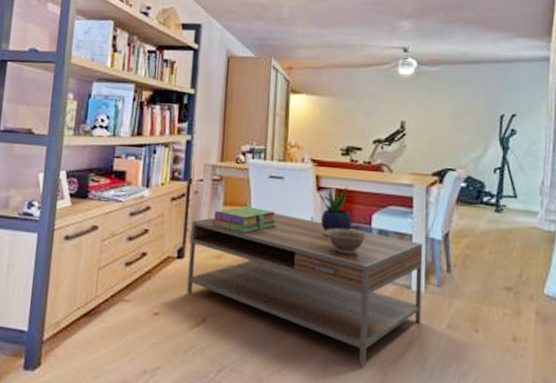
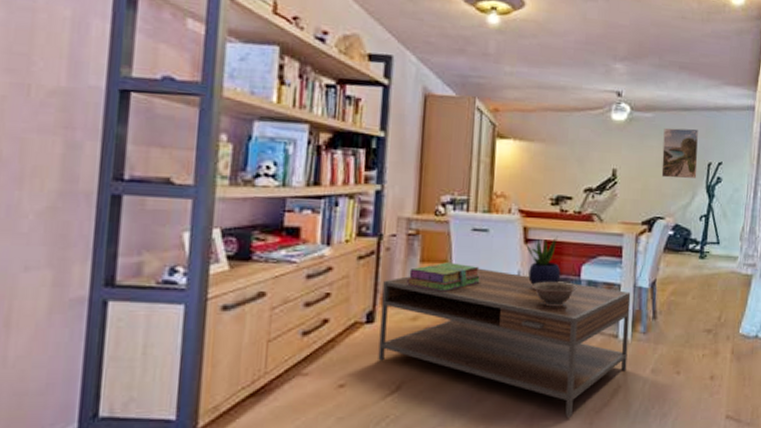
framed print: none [451,80,489,131] -> present [661,128,698,179]

